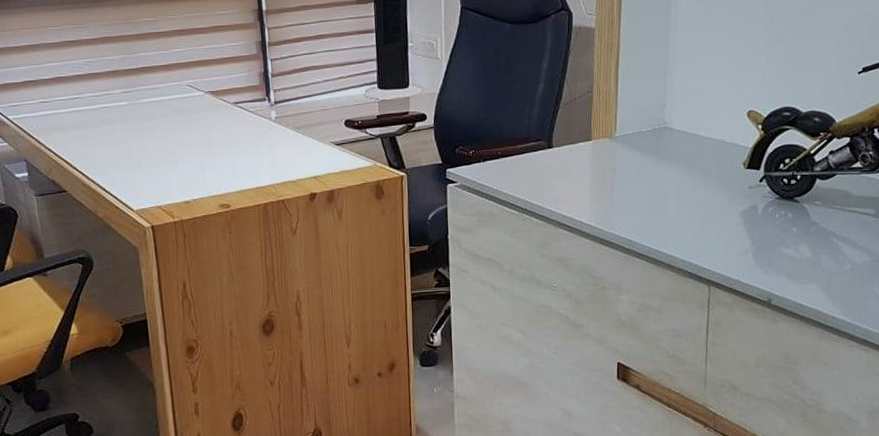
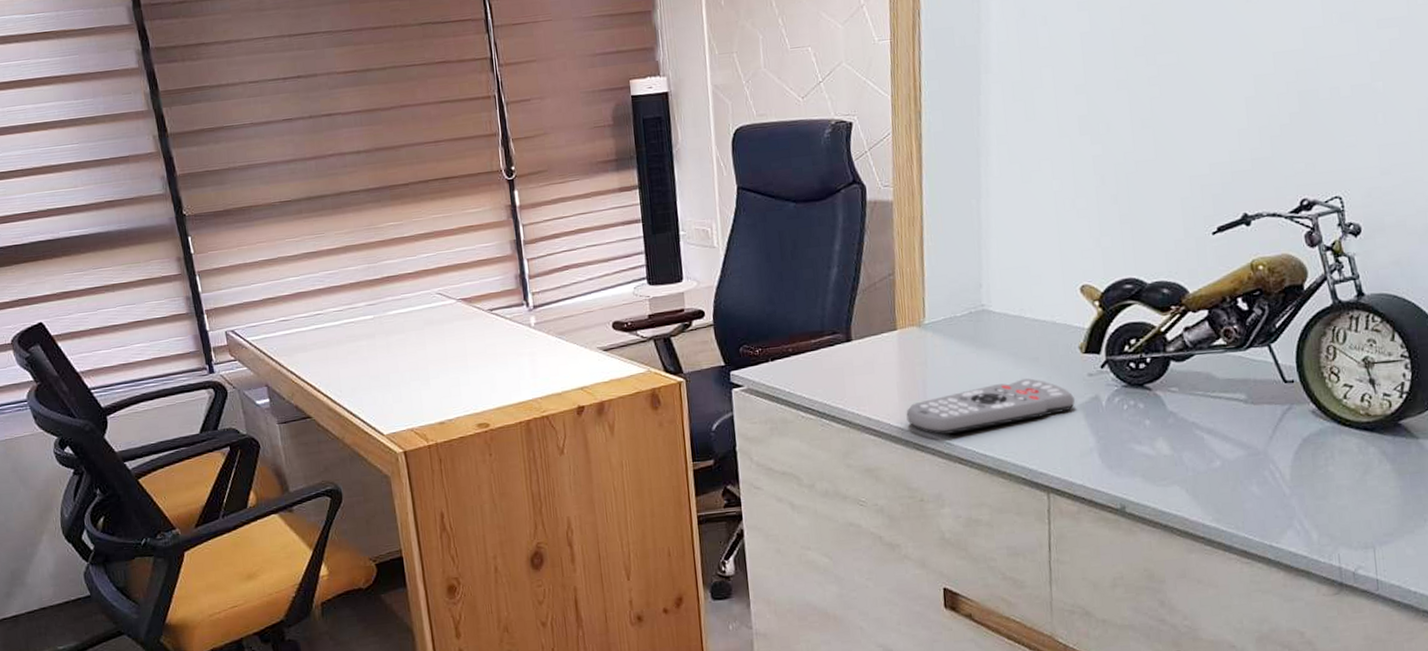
remote control: none [595,188,736,232] -> present [906,378,1075,435]

